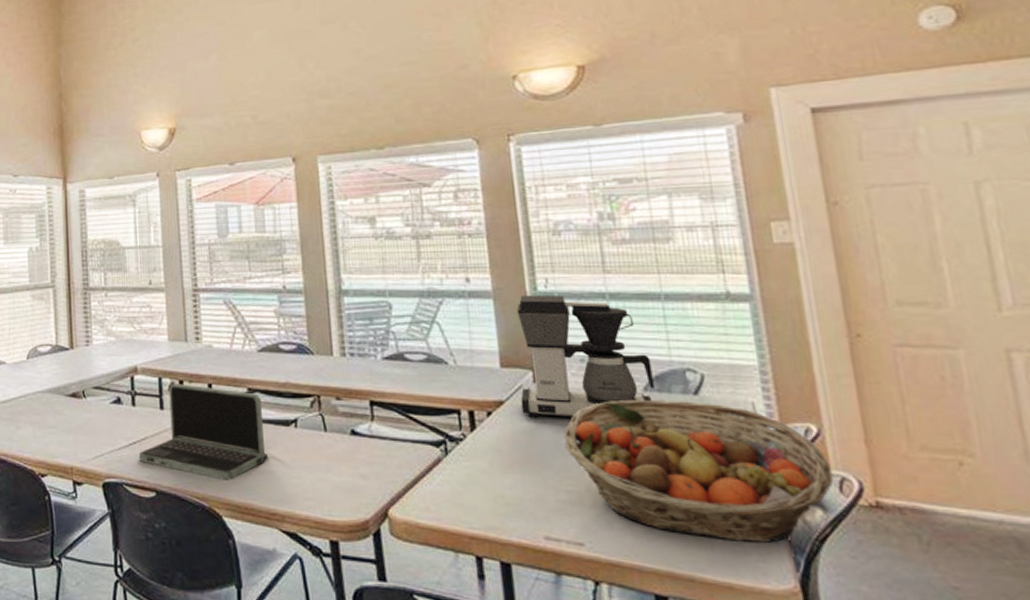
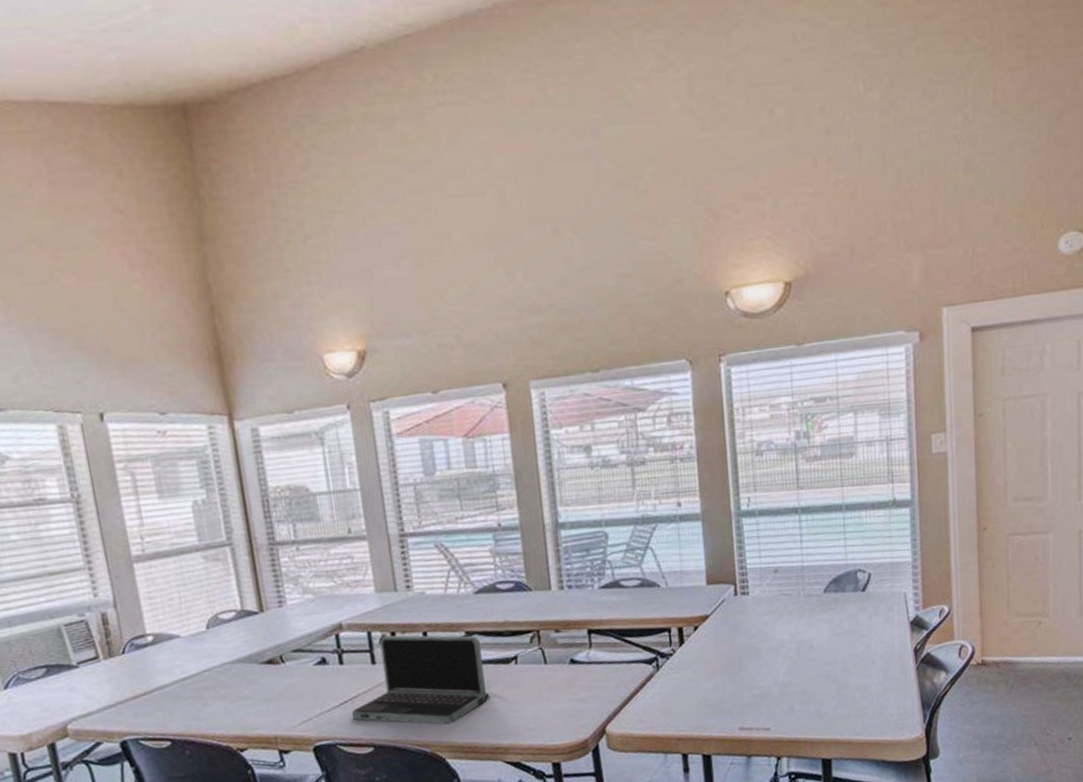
coffee maker: present [516,295,654,419] -> none [722,513,832,628]
fruit basket: present [564,399,834,543] -> none [758,597,956,708]

